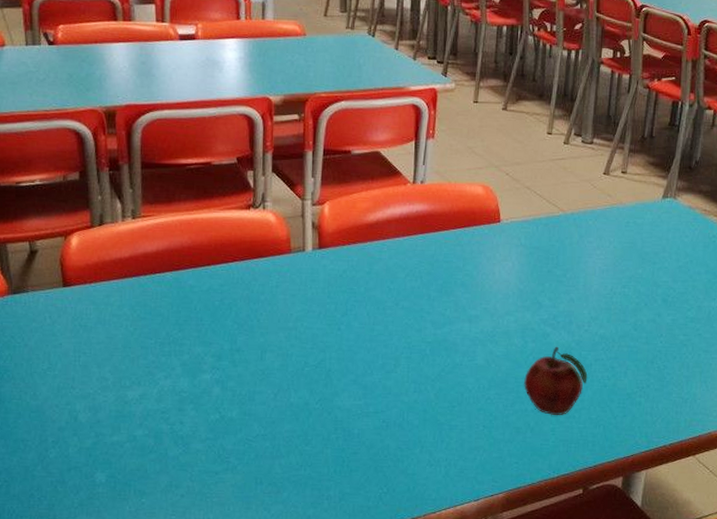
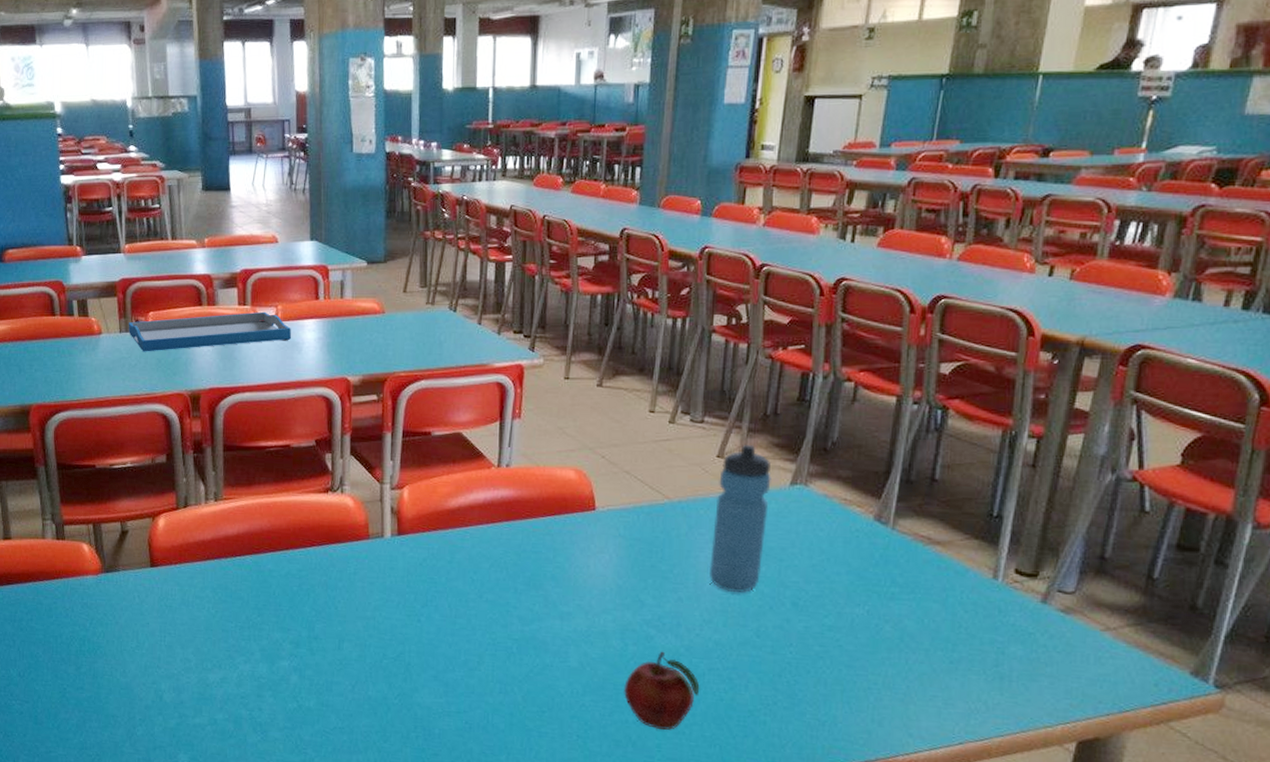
tray: none [35,29,213,67] -> present [128,311,292,352]
water bottle: none [596,163,648,292] -> present [709,445,772,593]

